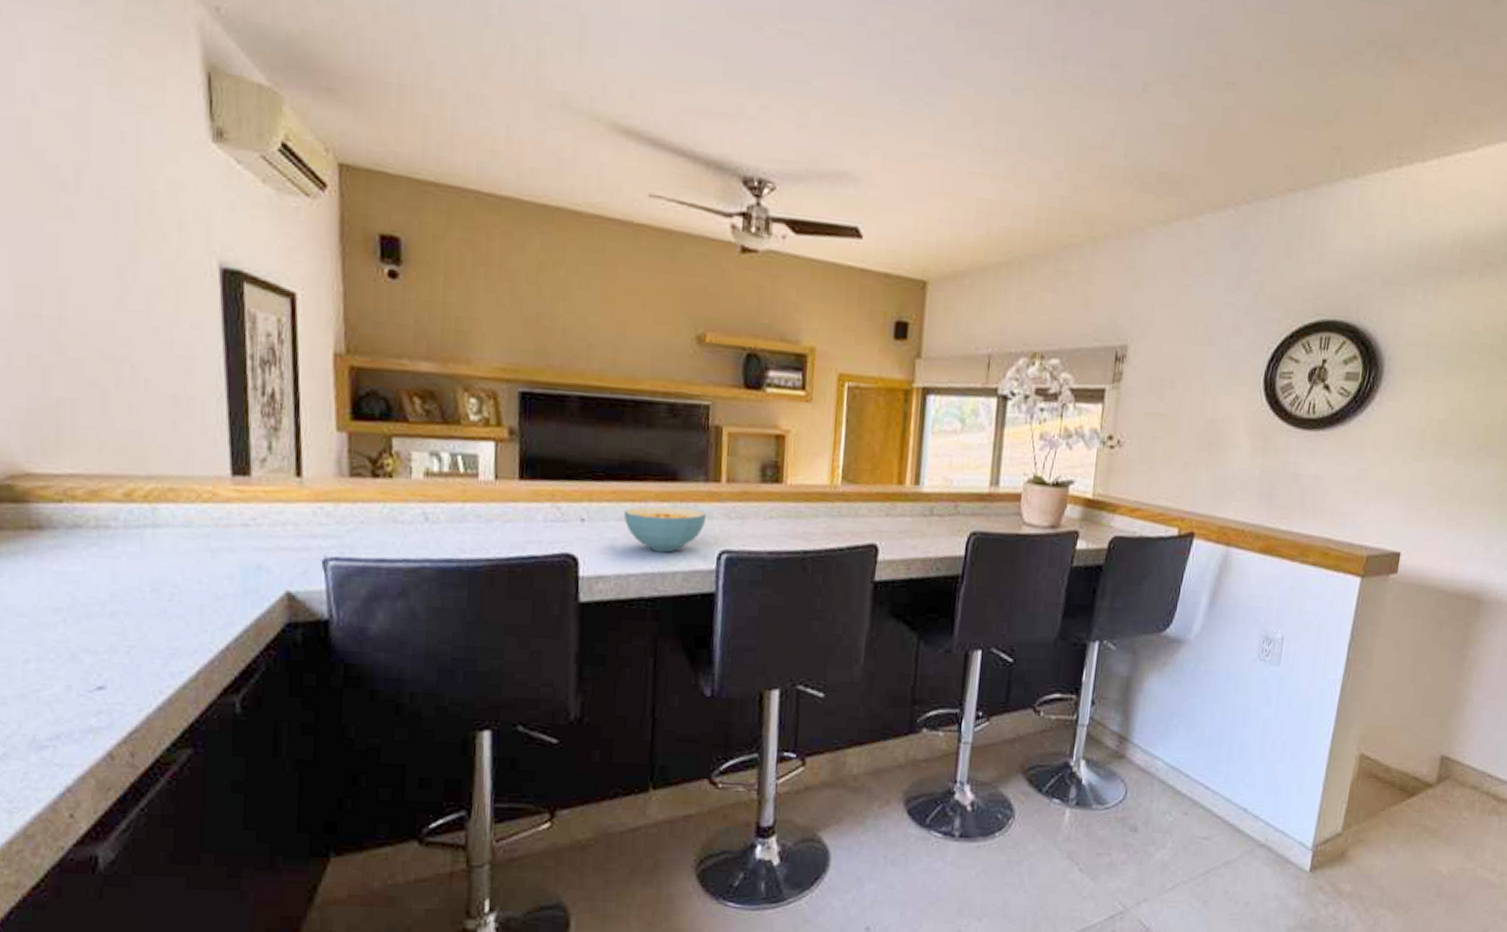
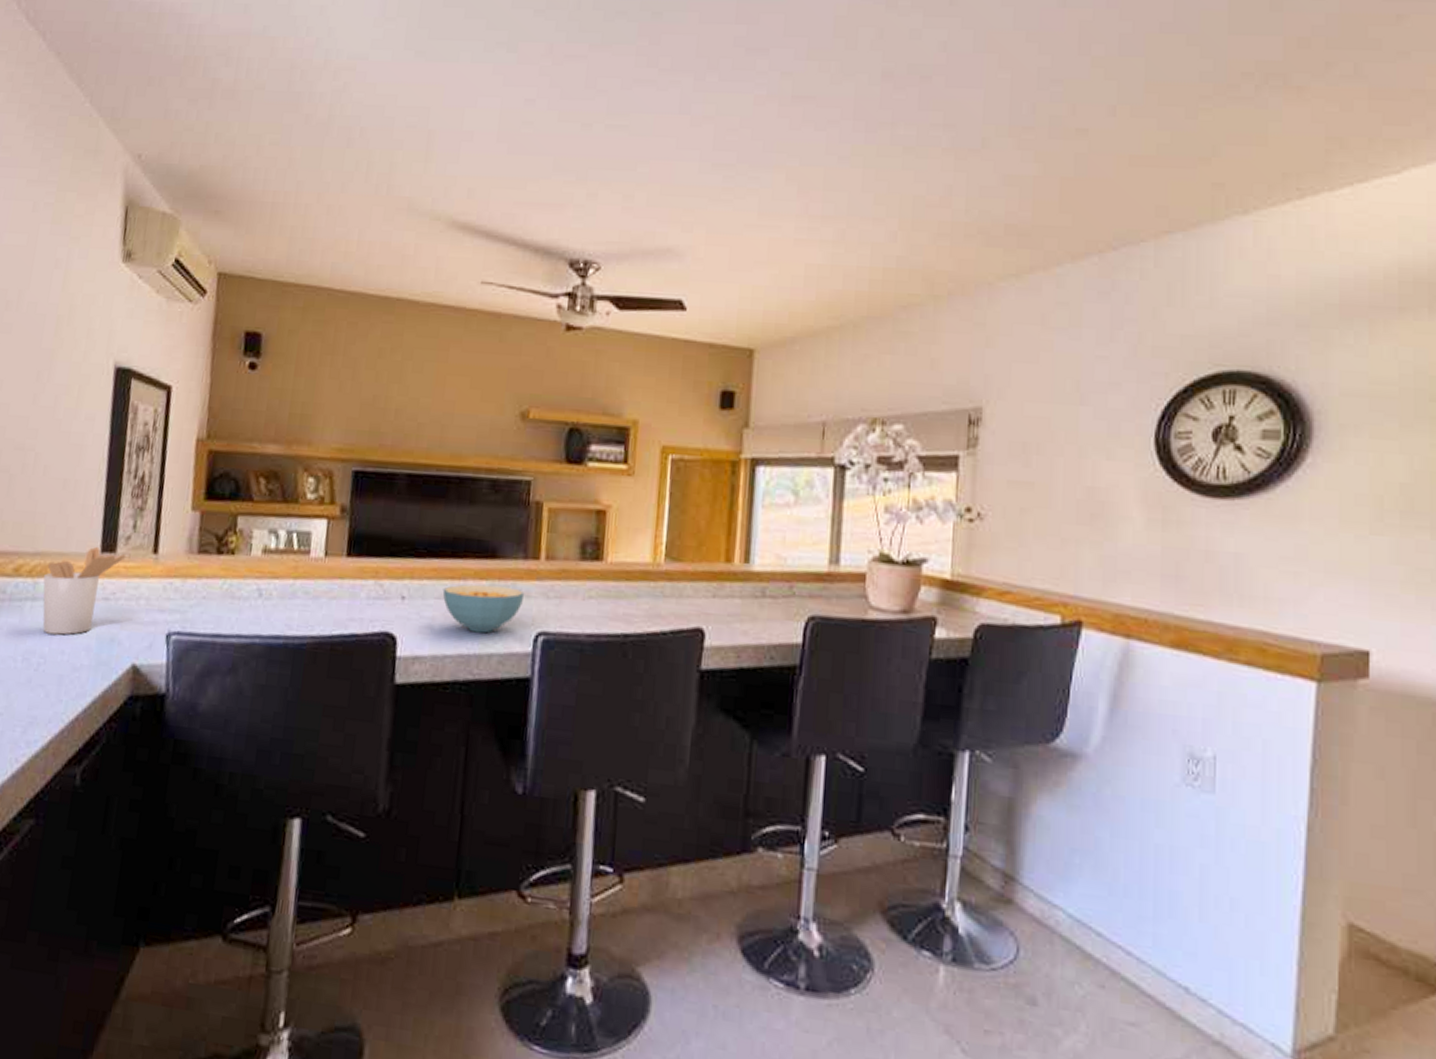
utensil holder: none [164,469,264,563] -> present [42,546,126,635]

